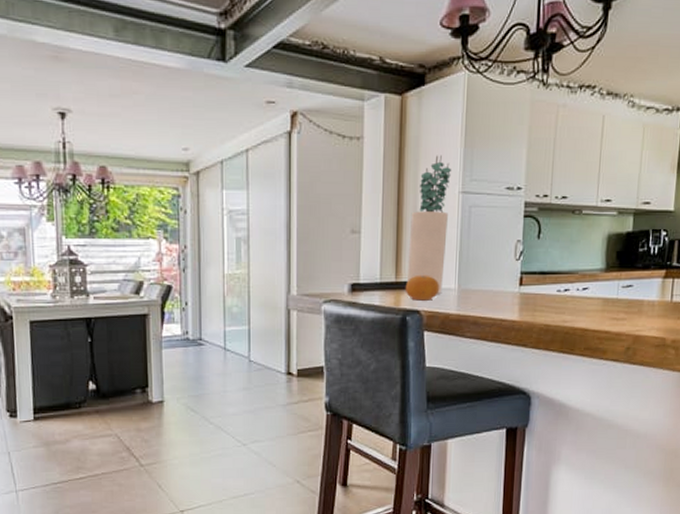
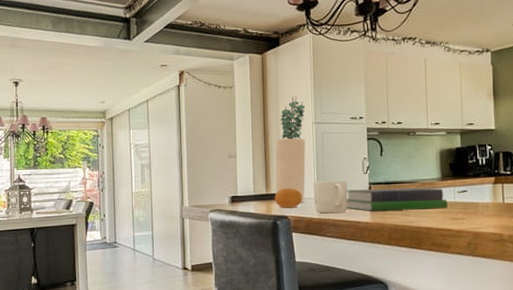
mug: none [453,268,495,309] -> present [313,180,348,214]
book: none [491,280,609,307] -> present [346,187,448,211]

